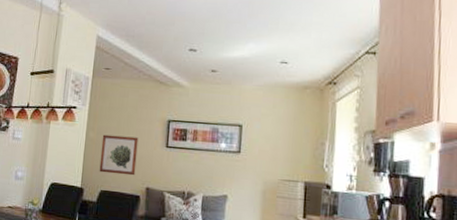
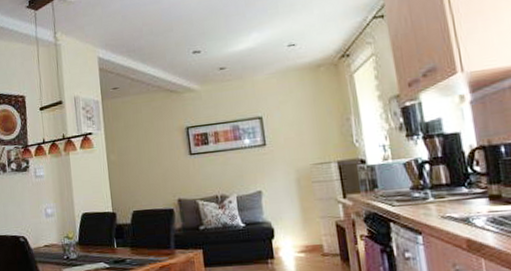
wall art: present [99,134,139,176] -> none [123,151,164,193]

